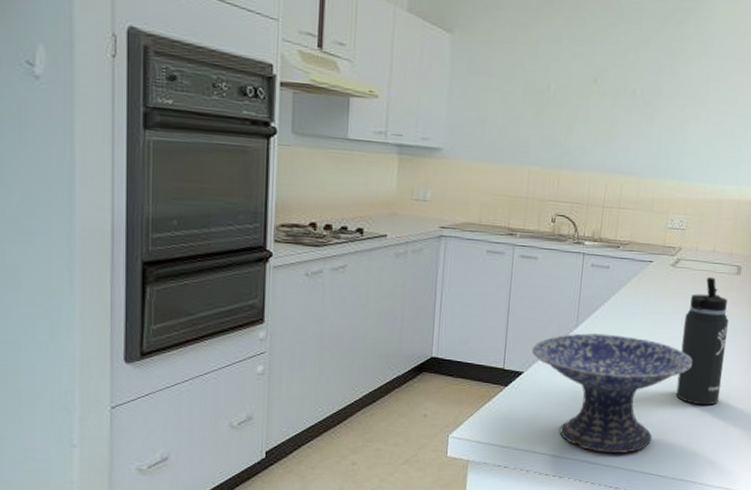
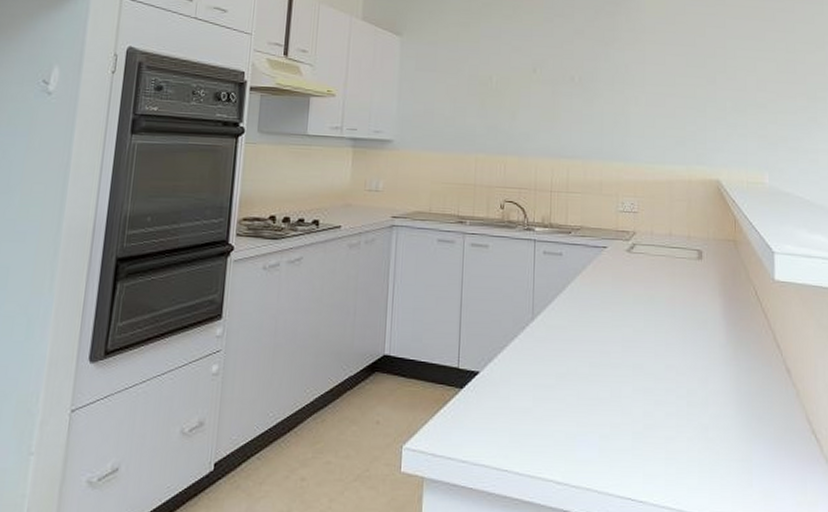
decorative bowl: present [531,333,693,453] -> none [487,327,662,471]
thermos bottle: present [676,276,729,405] -> none [647,262,698,413]

